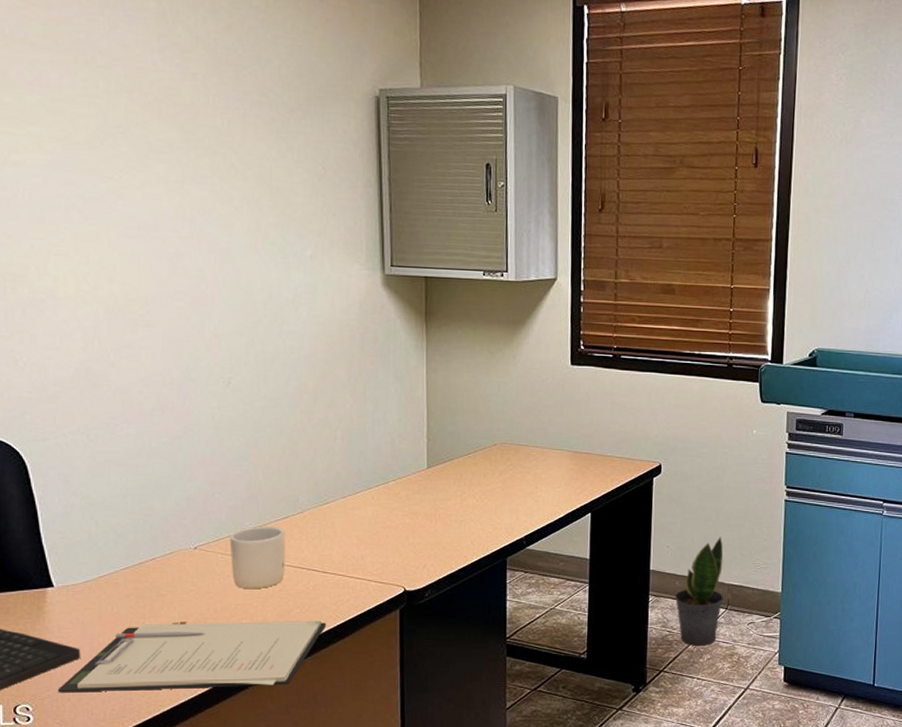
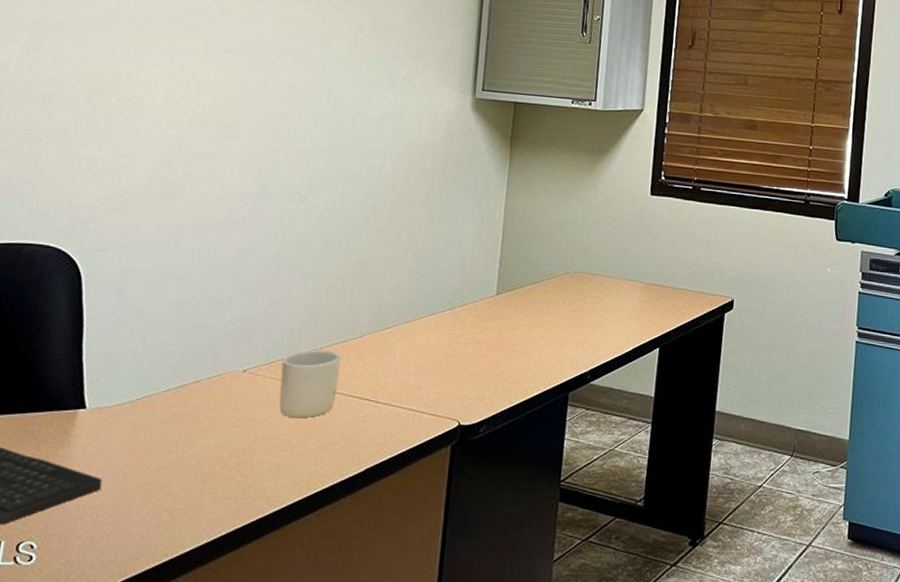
clipboard: present [57,621,327,693] -> none [68,451,372,529]
potted plant: present [675,537,724,646] -> none [739,378,792,496]

